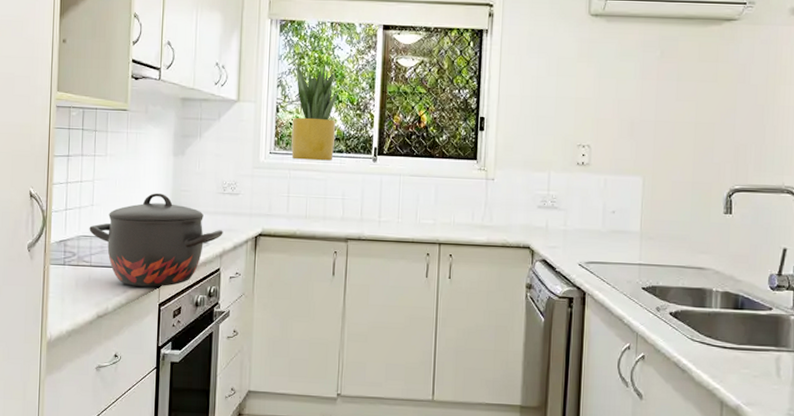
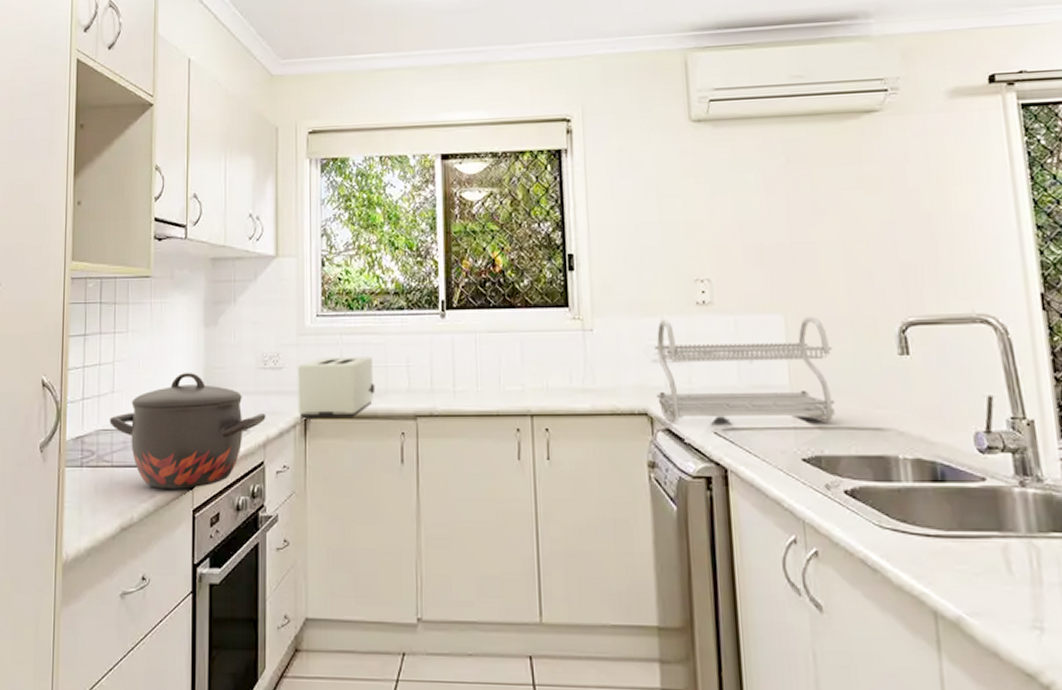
toaster: none [250,188,316,238] -> present [297,357,376,419]
planter: present [291,59,341,161] -> none [338,201,397,322]
dish rack: none [538,174,676,261] -> present [654,315,836,423]

